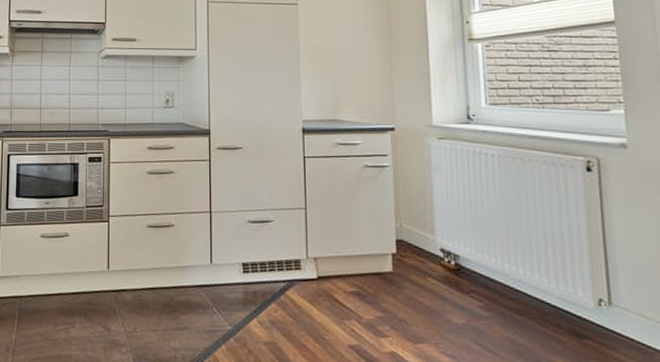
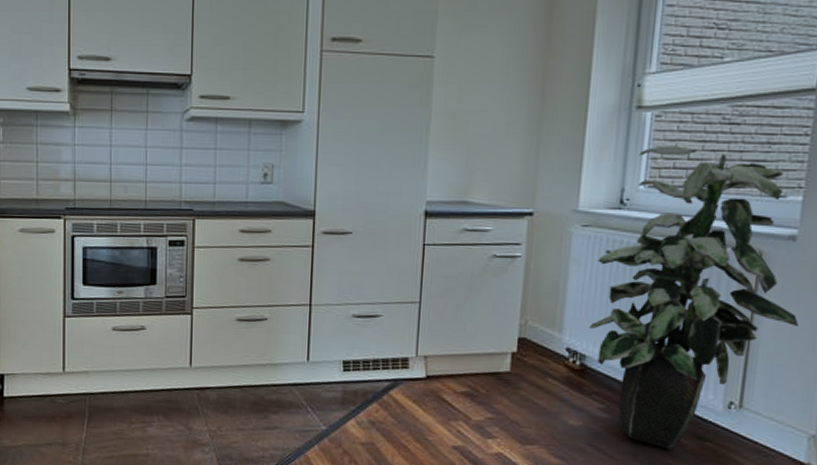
indoor plant: none [456,70,646,348] -> present [590,145,798,450]

